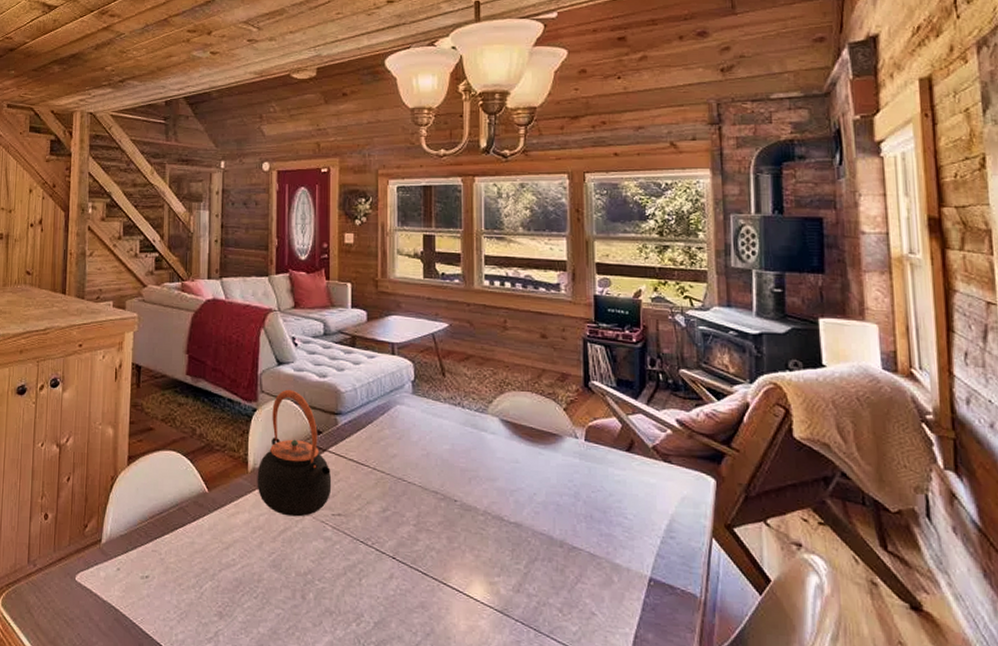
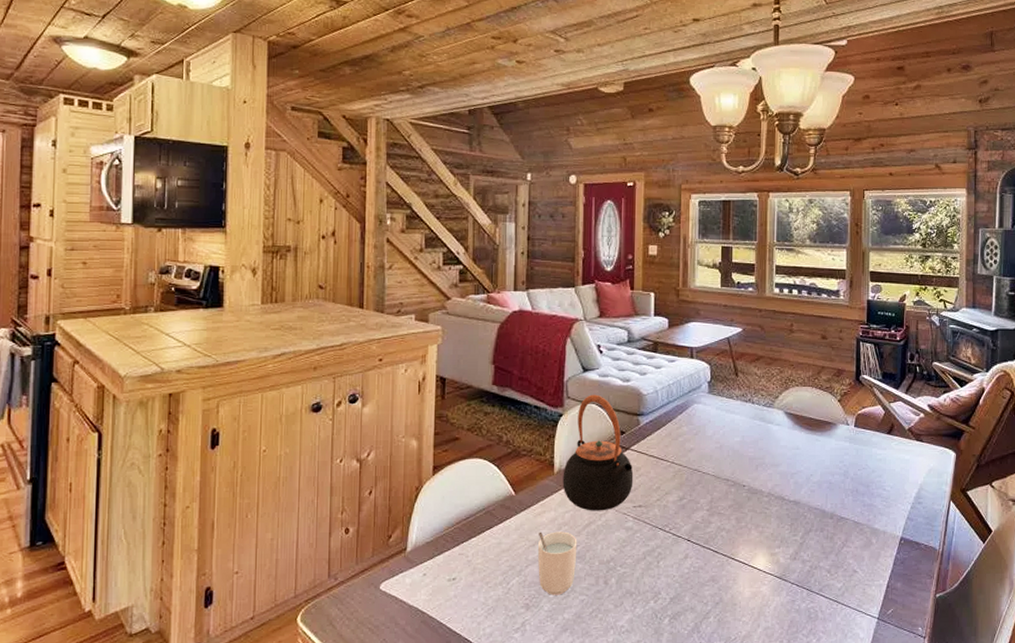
cup: none [232,534,273,606] -> present [538,531,578,595]

